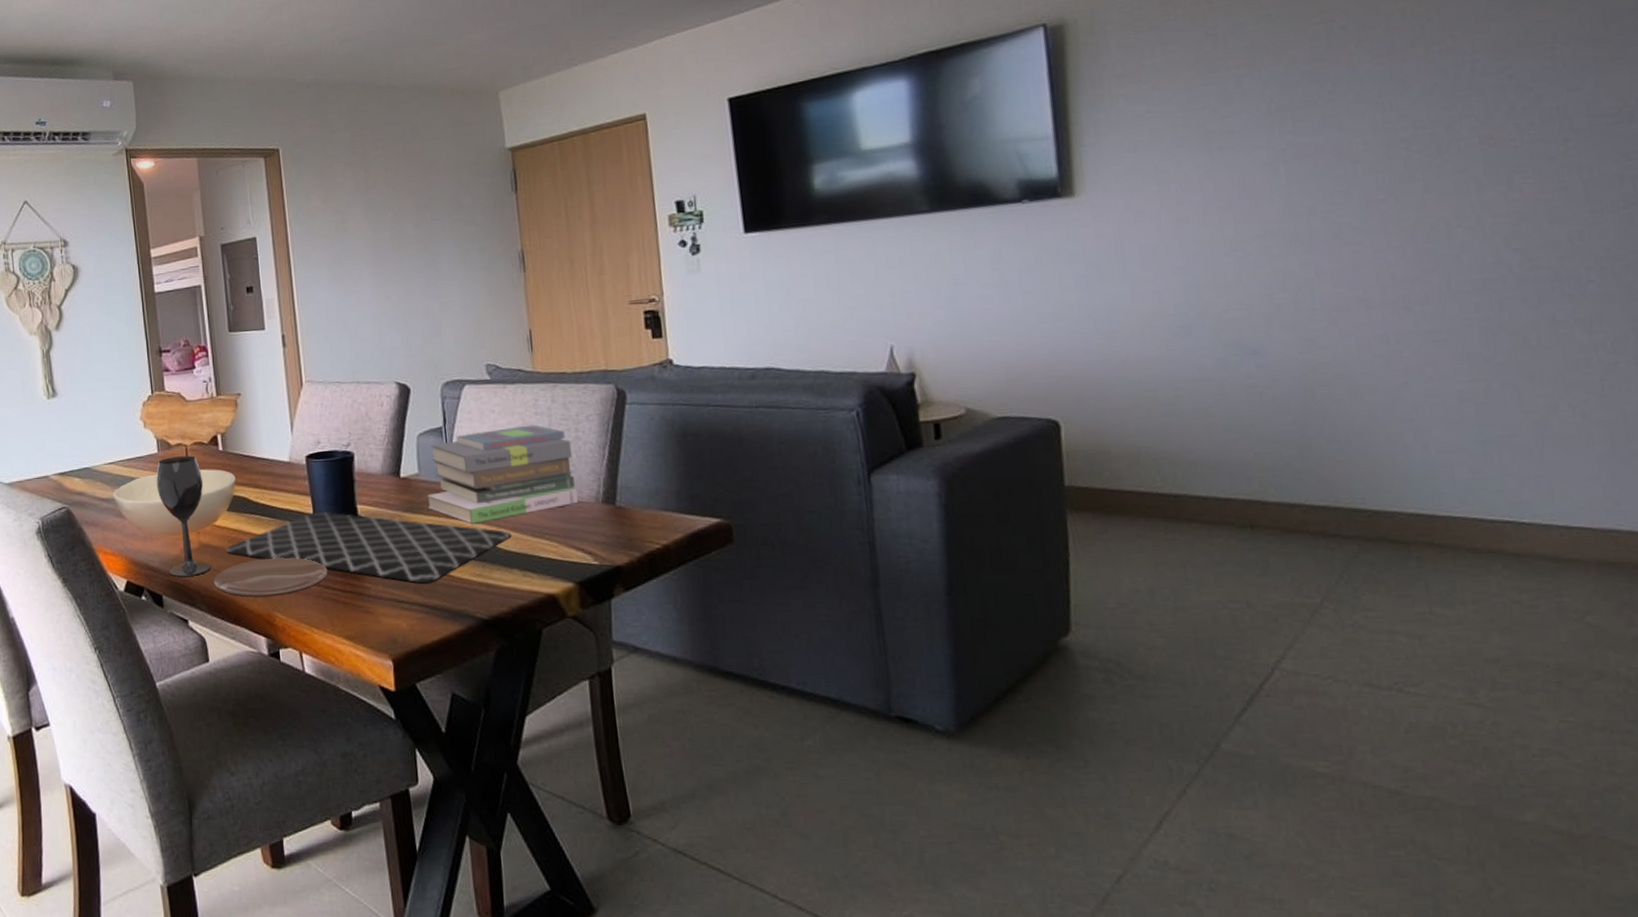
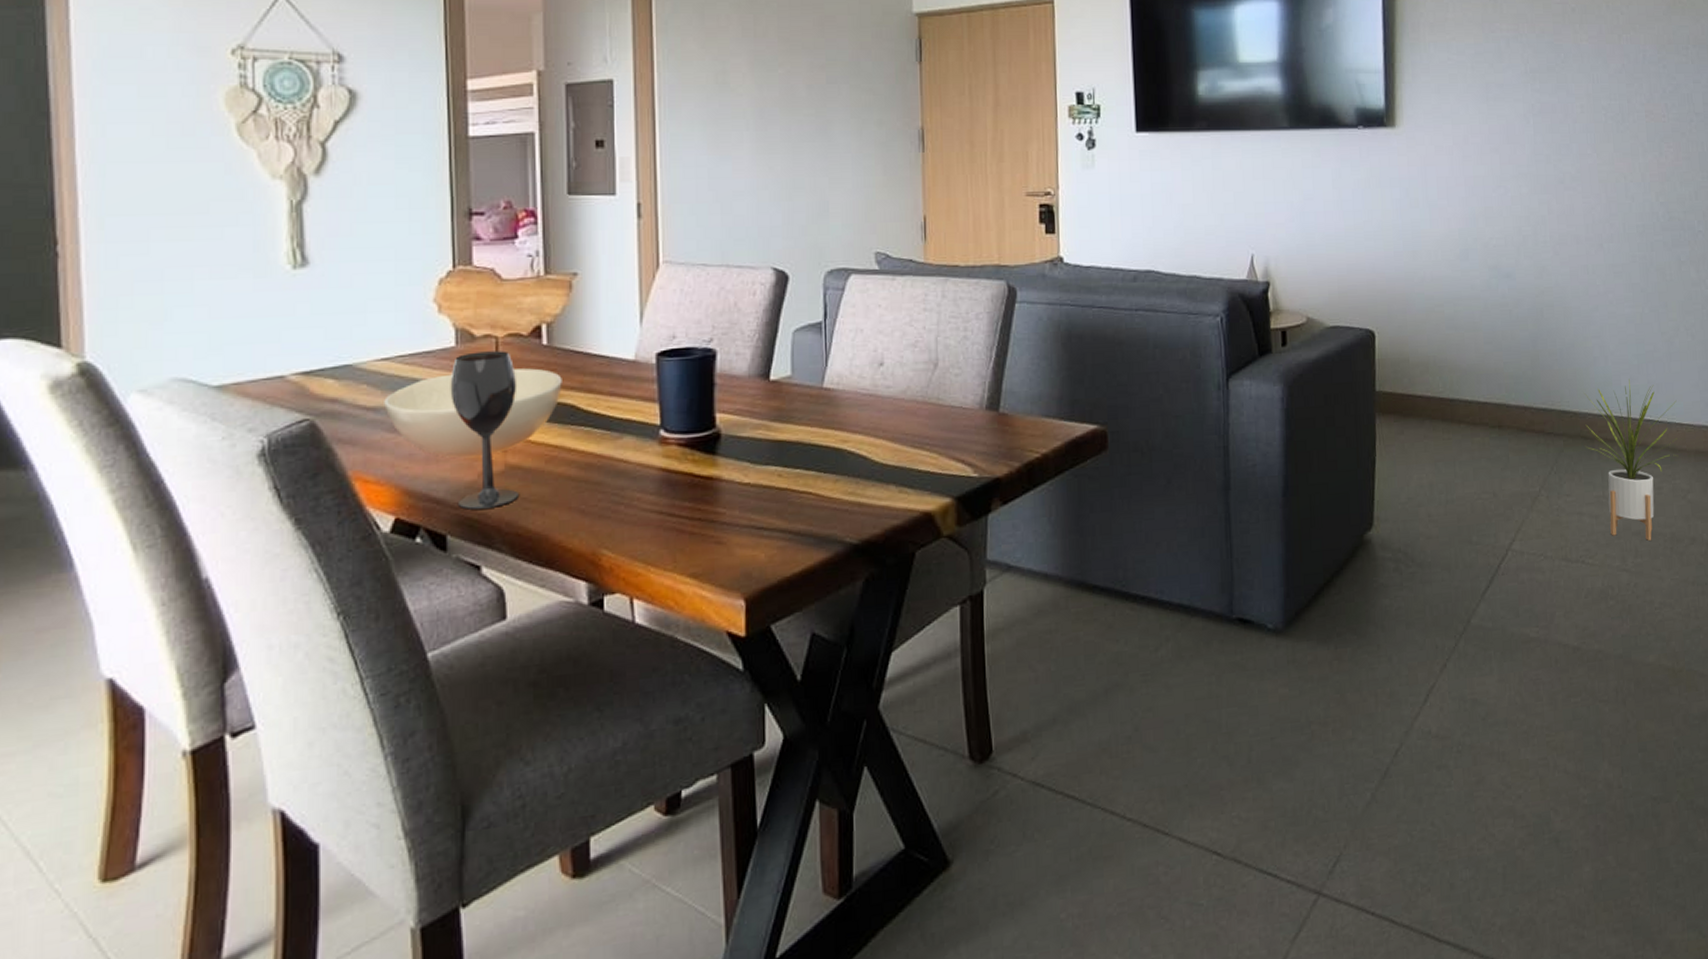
plate: present [214,557,328,598] -> none [522,479,674,533]
placemat: present [226,511,512,584] -> none [541,421,890,506]
books: present [427,424,579,524] -> none [799,322,963,435]
house plant: none [1390,470,1566,670] -> present [1584,379,1679,541]

